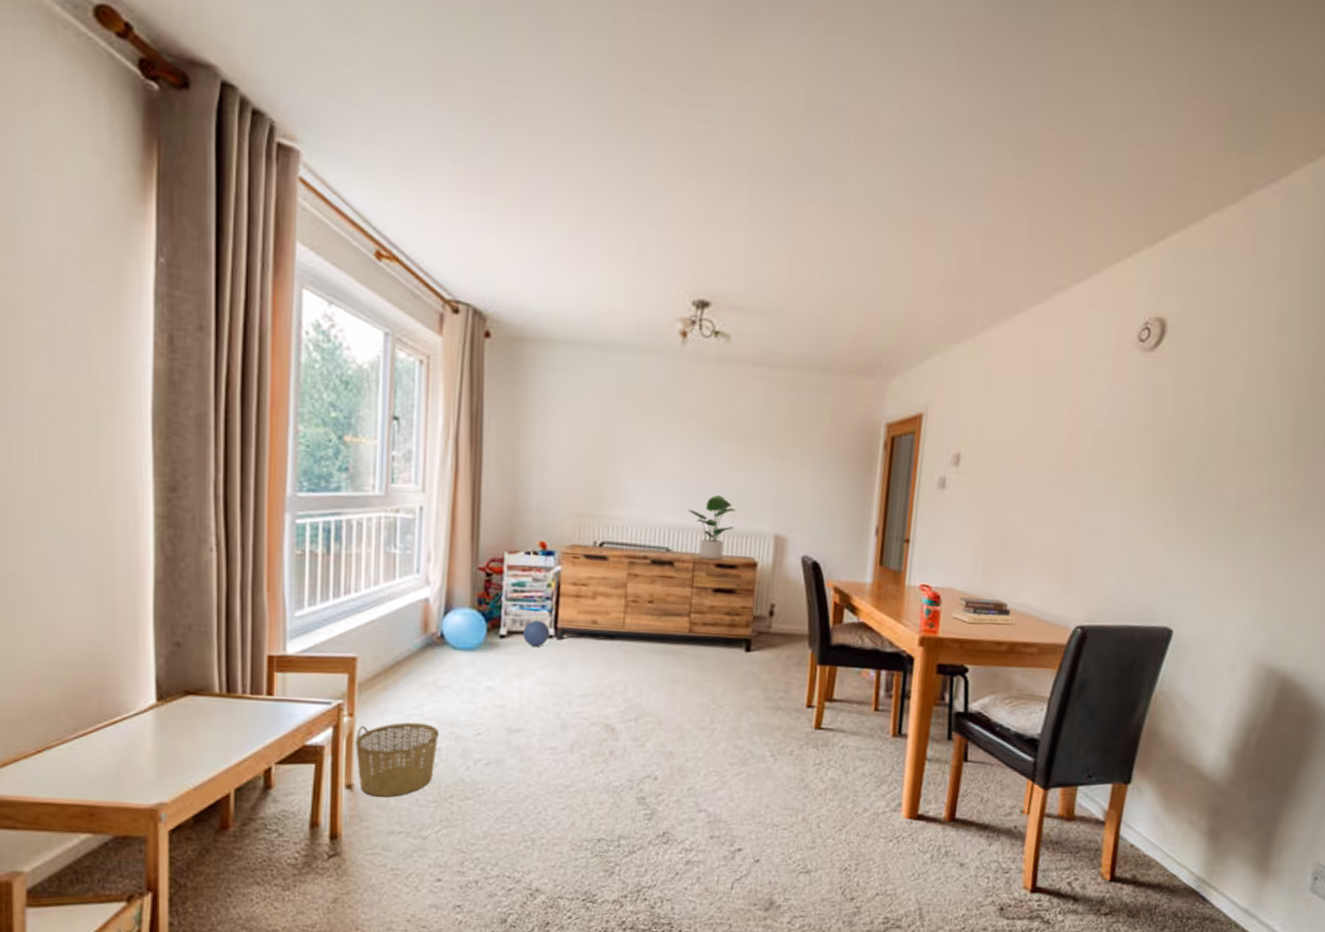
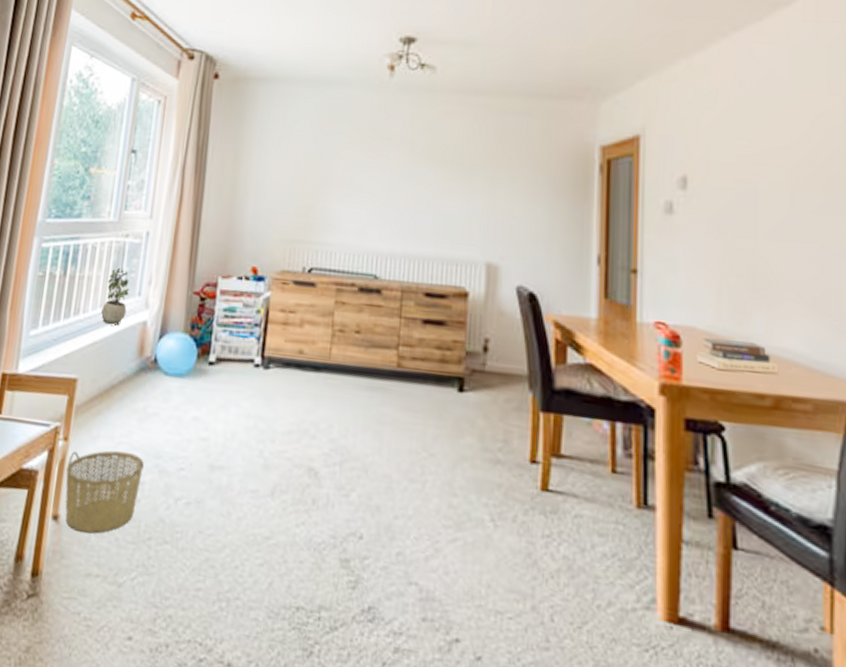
potted plant: none [376,544,406,604] -> present [101,267,129,326]
ball: present [523,621,550,646] -> none [231,348,257,376]
potted plant: present [687,494,735,560] -> none [395,220,444,289]

